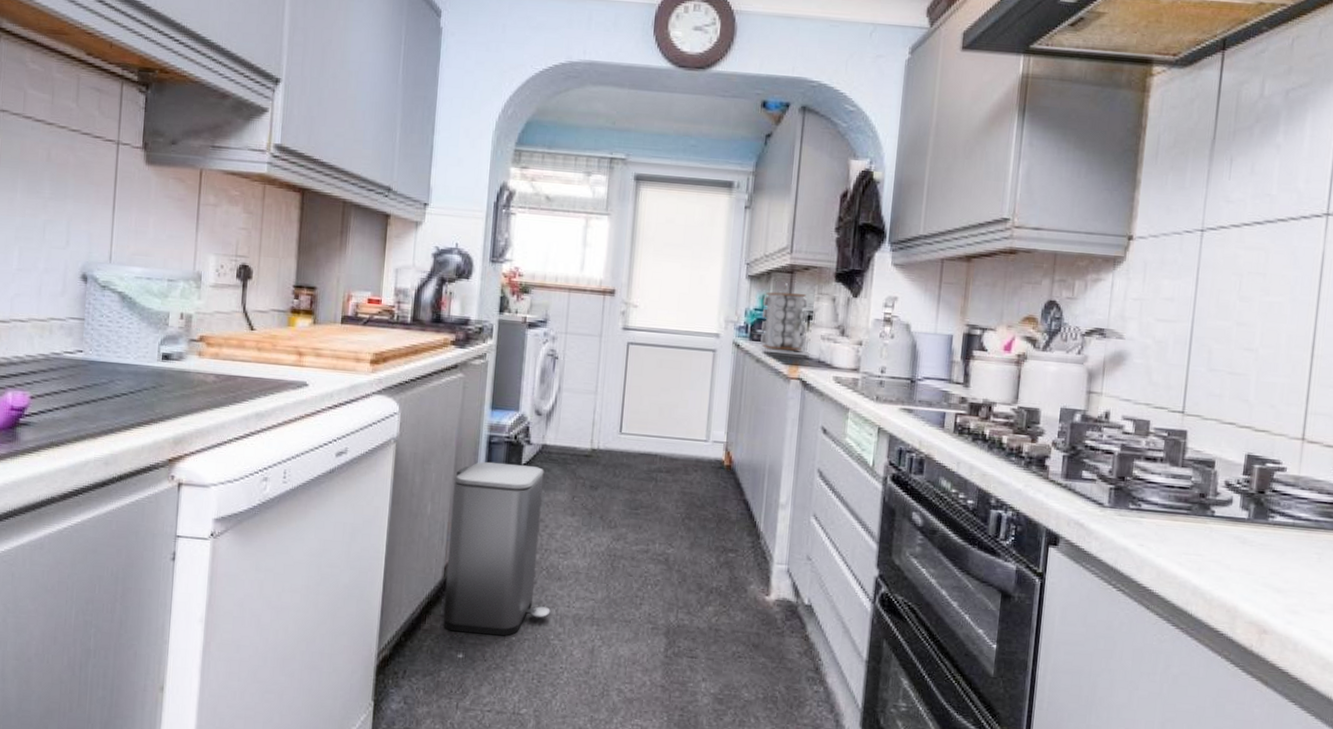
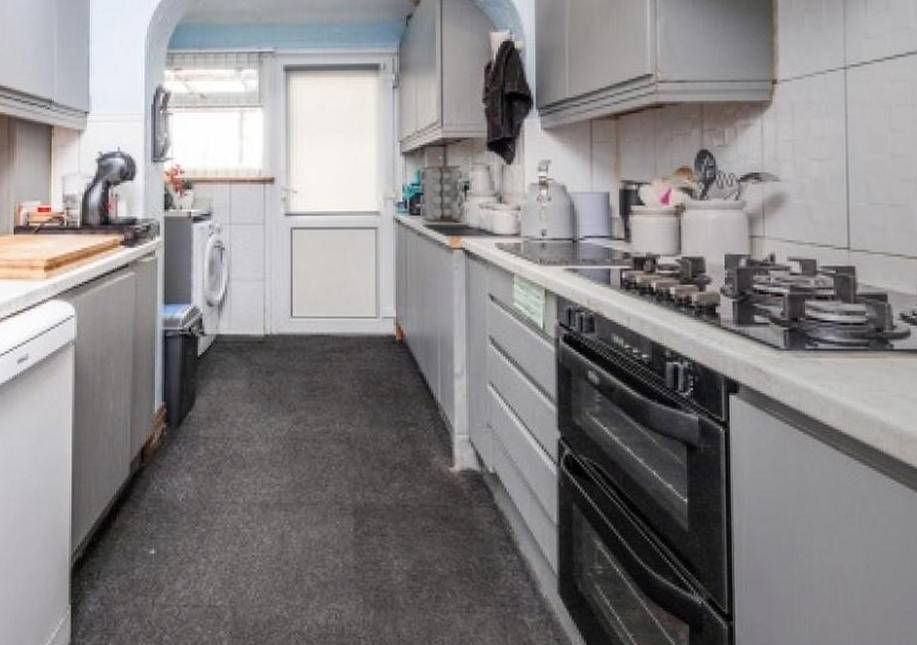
pedal bin: present [443,461,551,636] -> none [133,356,238,529]

